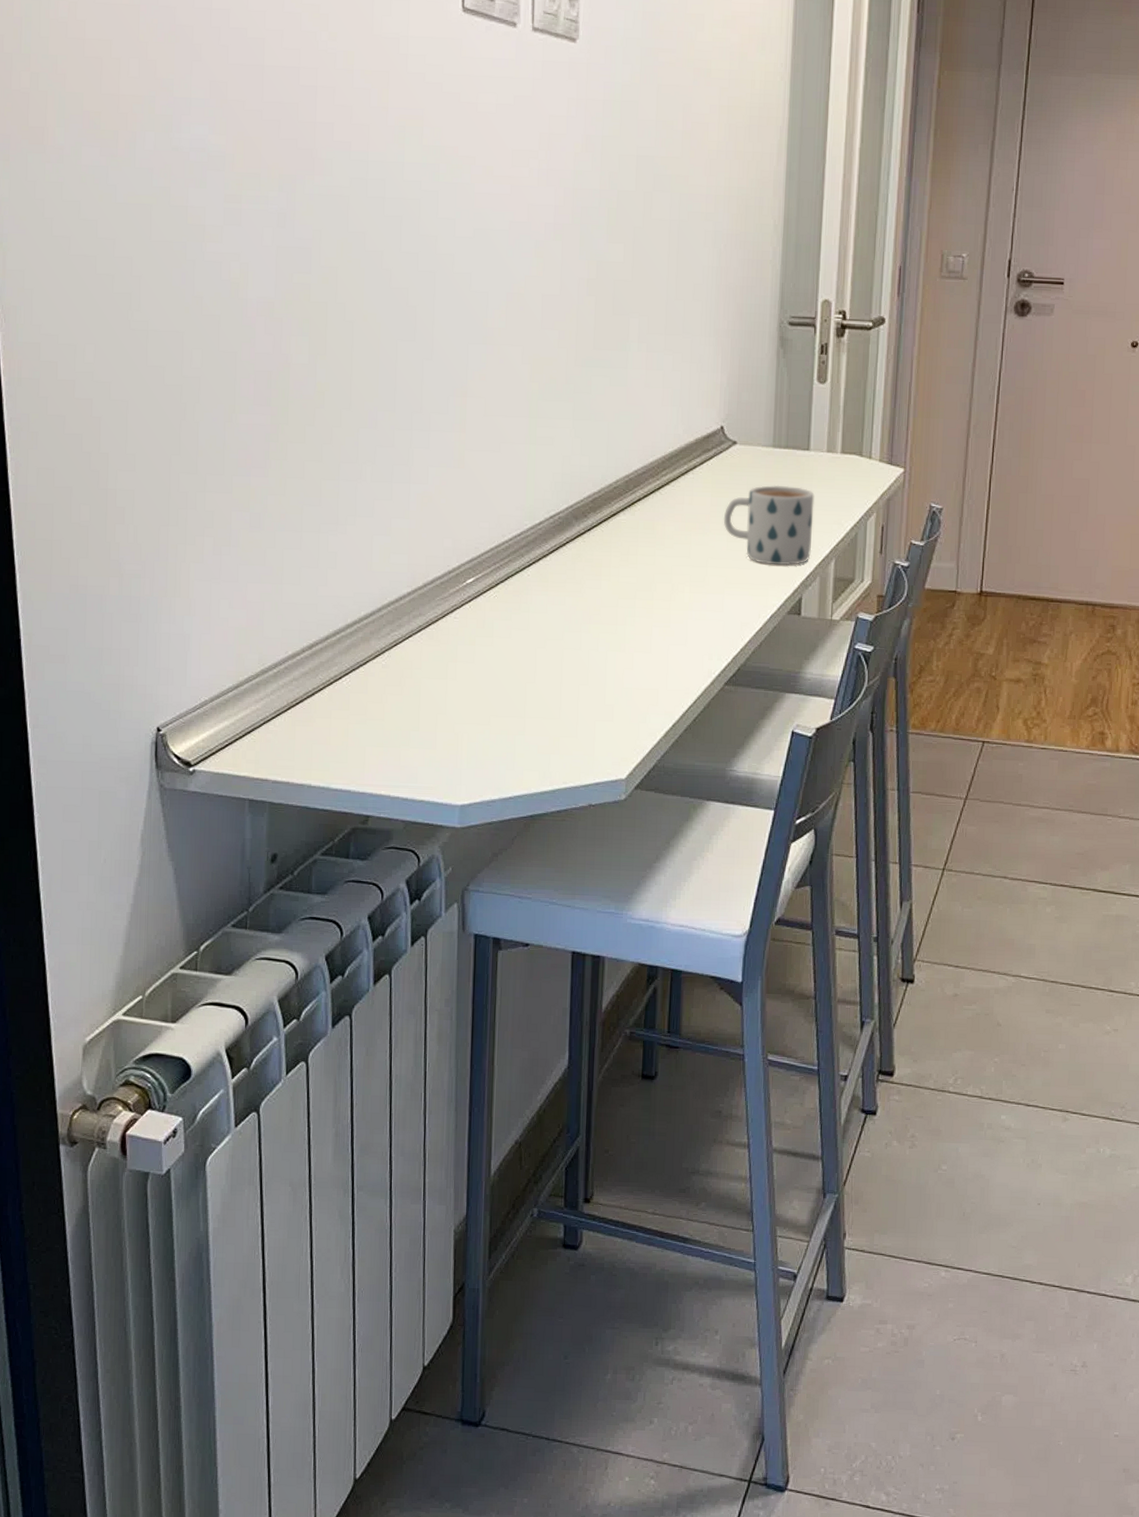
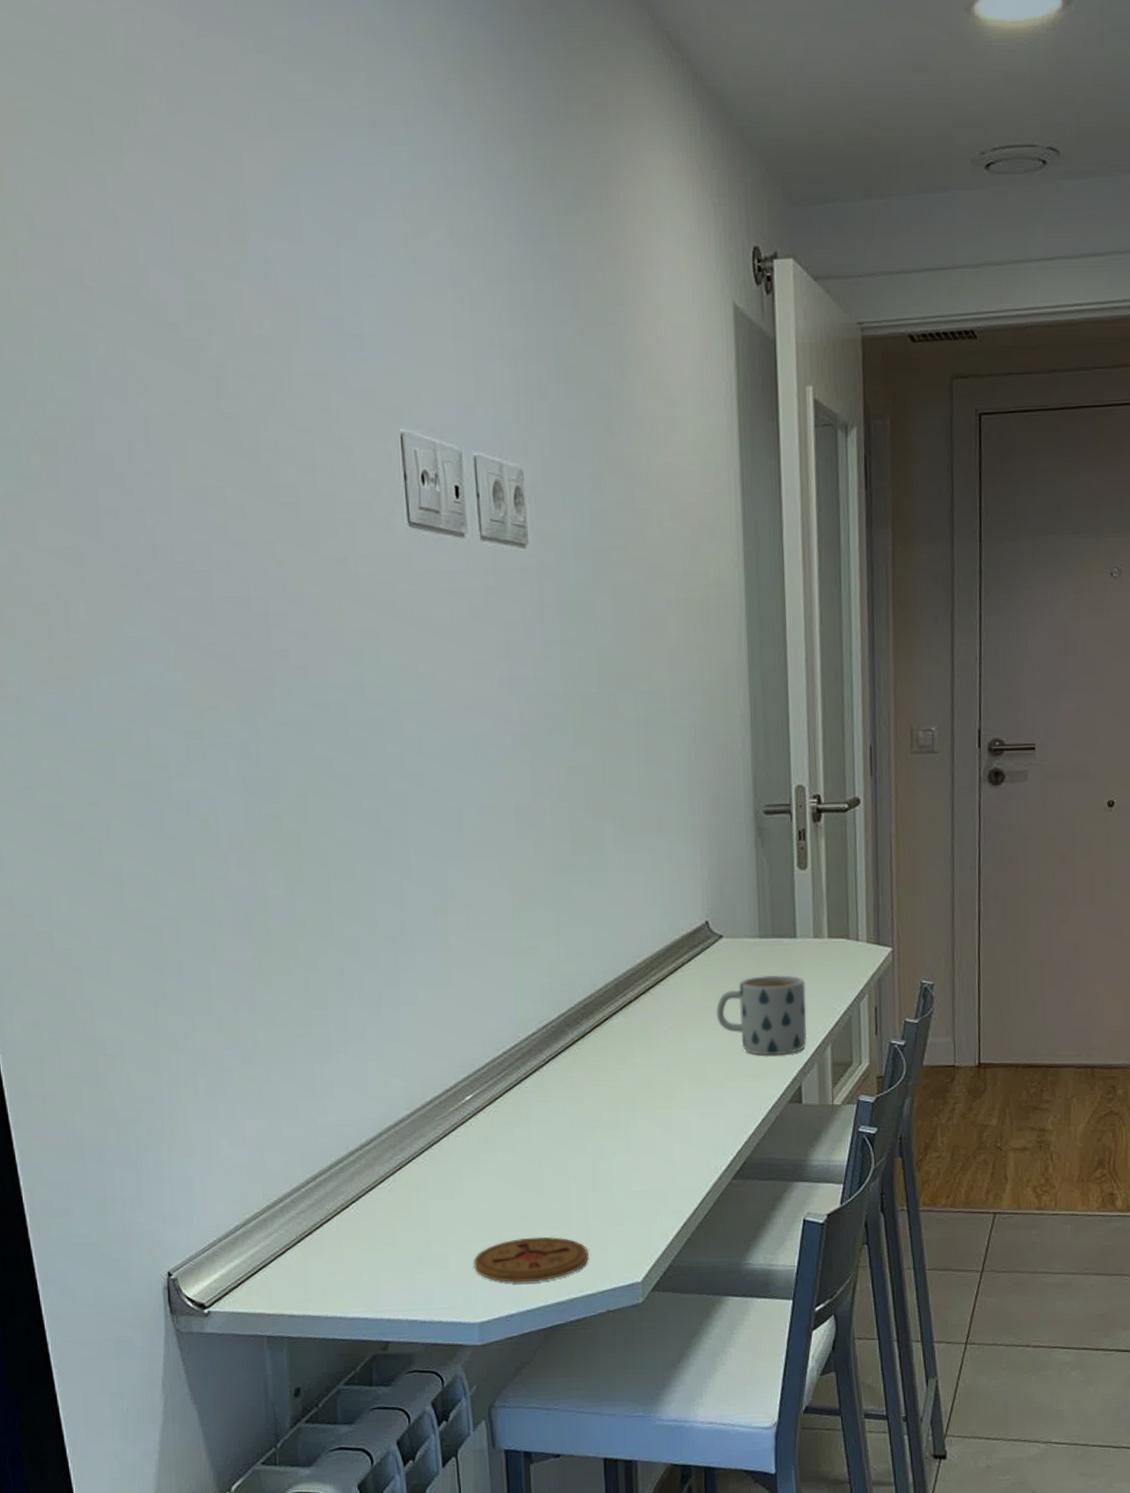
coaster: none [459,724,576,770] -> present [473,1237,590,1283]

